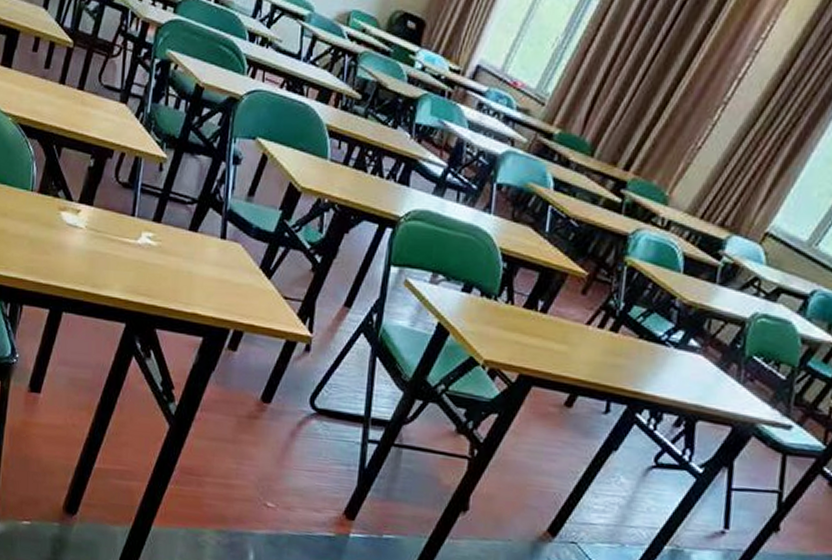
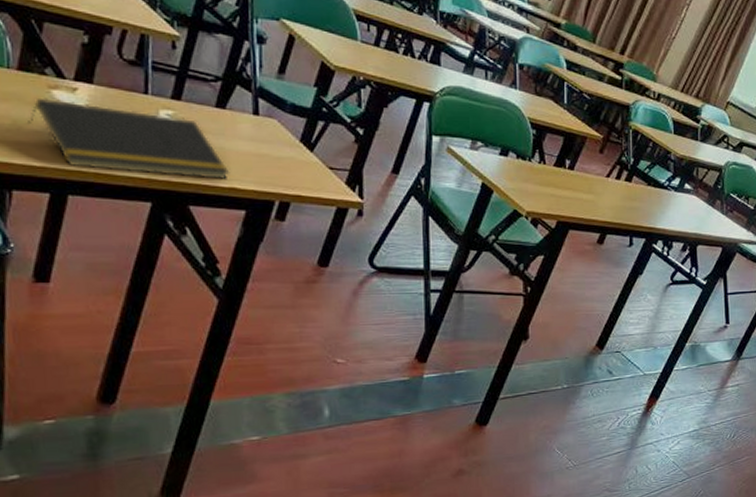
notepad: none [41,219,194,305] -> present [28,97,230,180]

